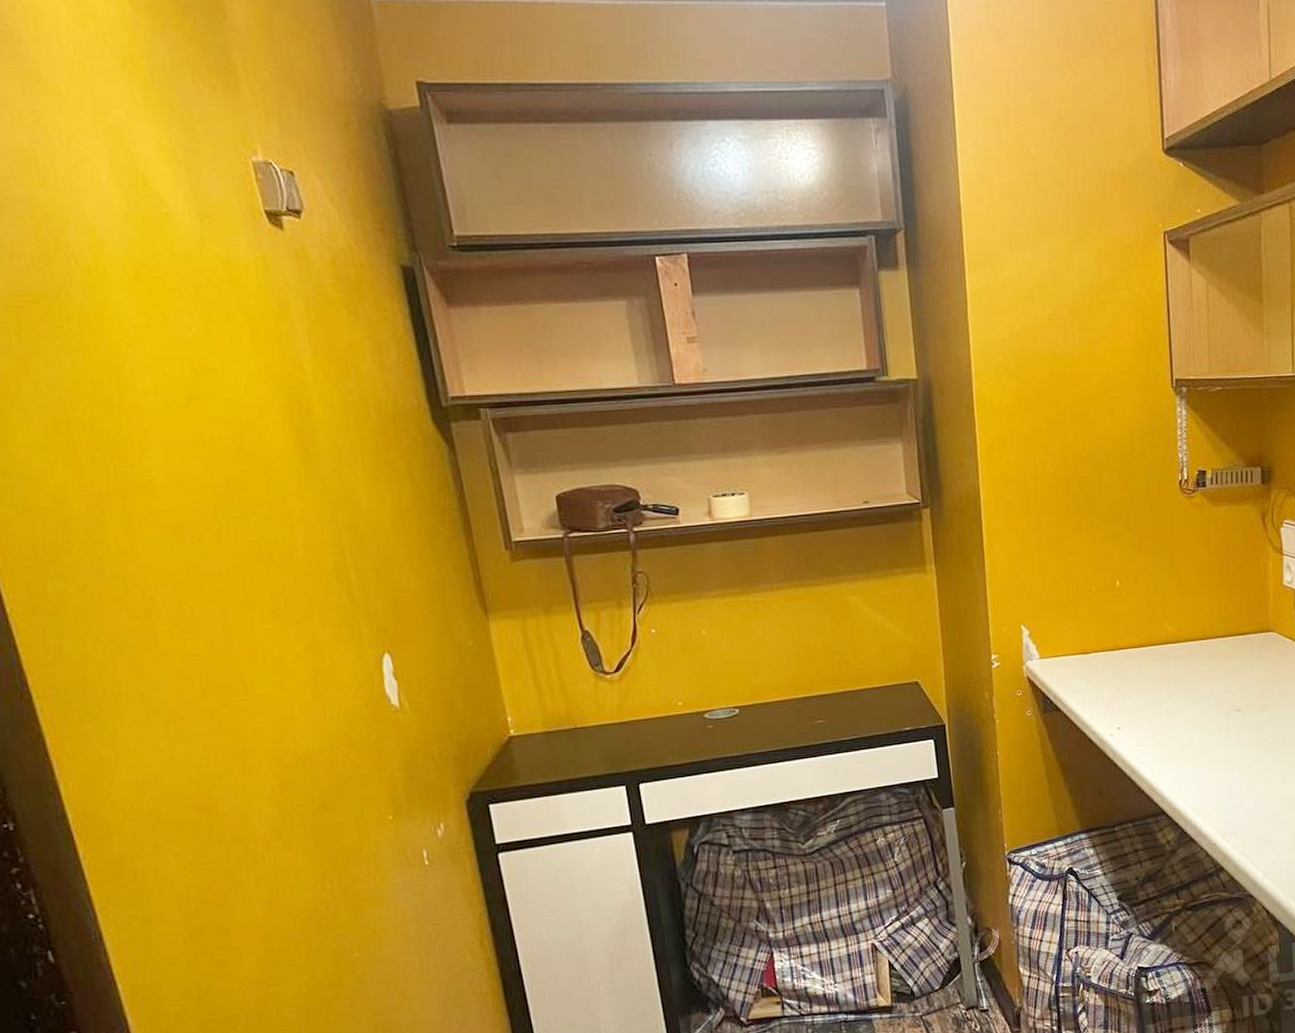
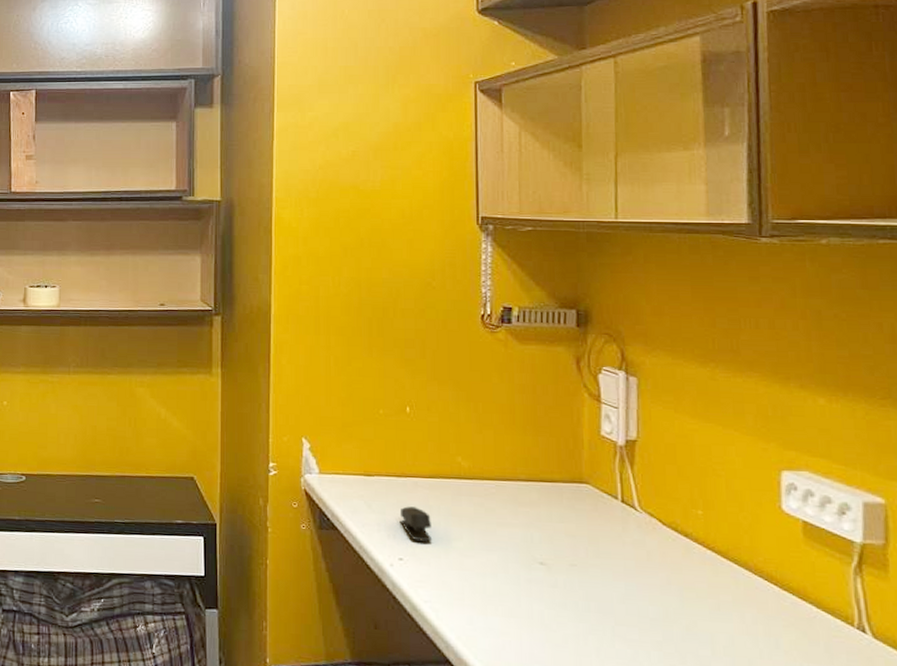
stapler: none [1115,676,1146,709] -> present [399,506,433,542]

